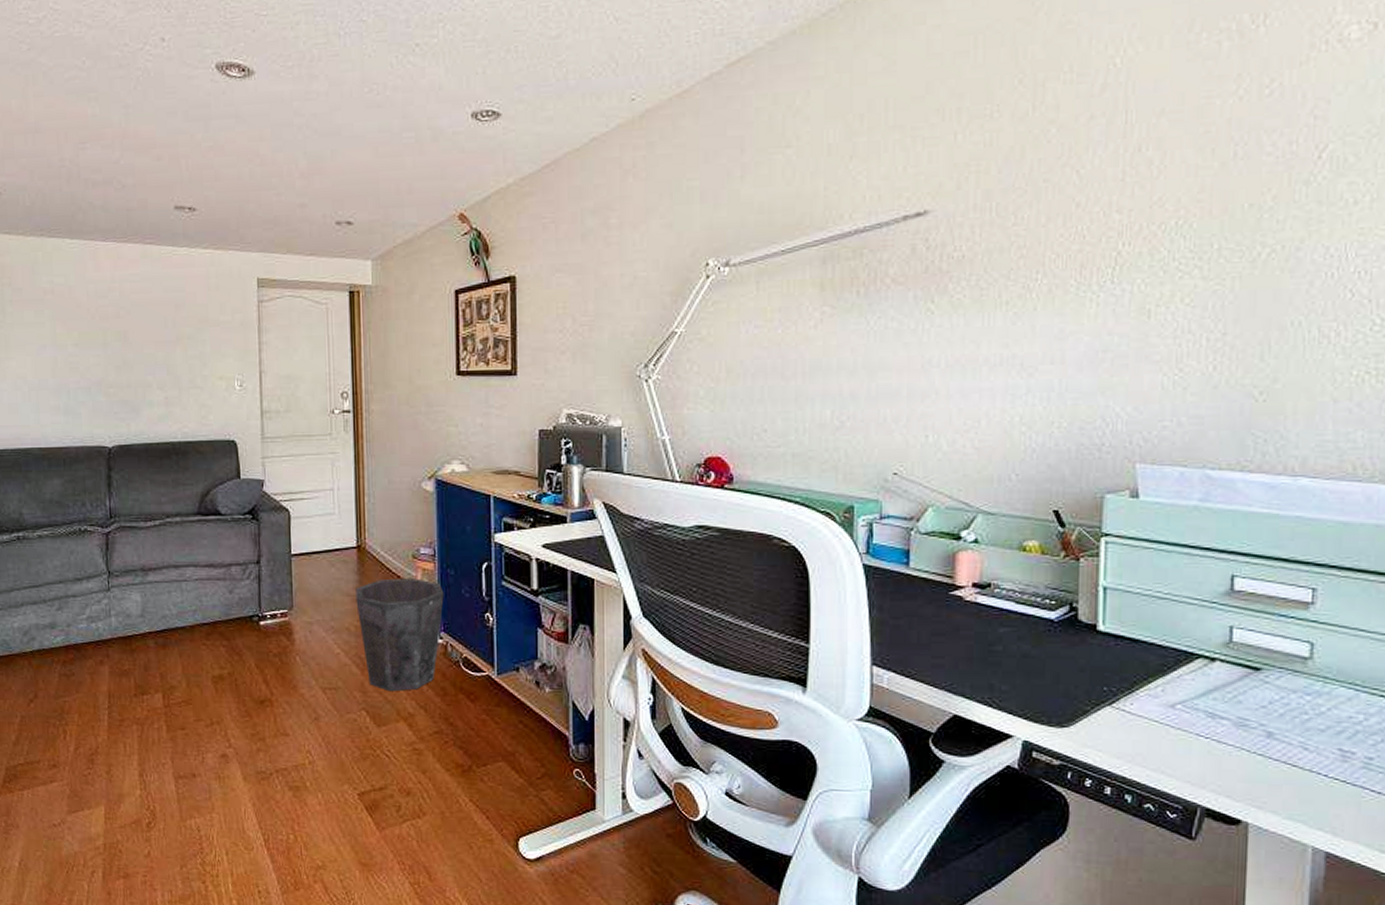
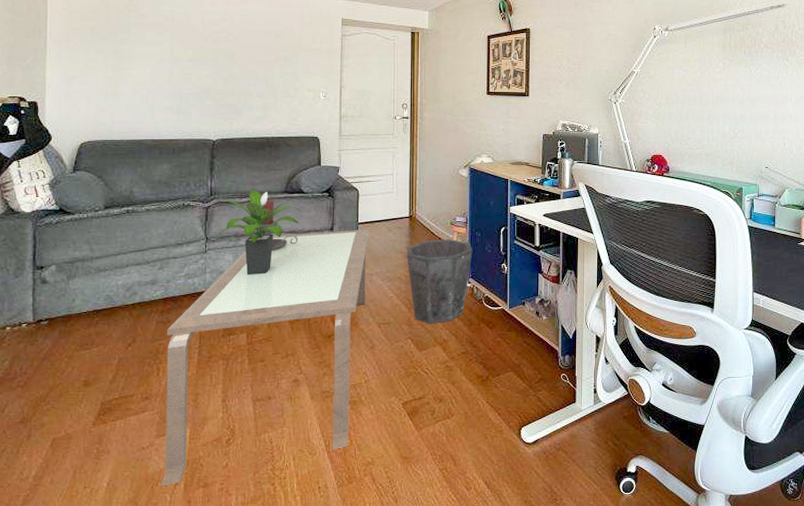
coffee table: none [71,563,306,873] -> present [161,229,369,487]
potted plant: none [120,509,219,621] -> present [217,188,301,276]
candle holder: none [171,523,218,590] -> present [260,199,299,251]

